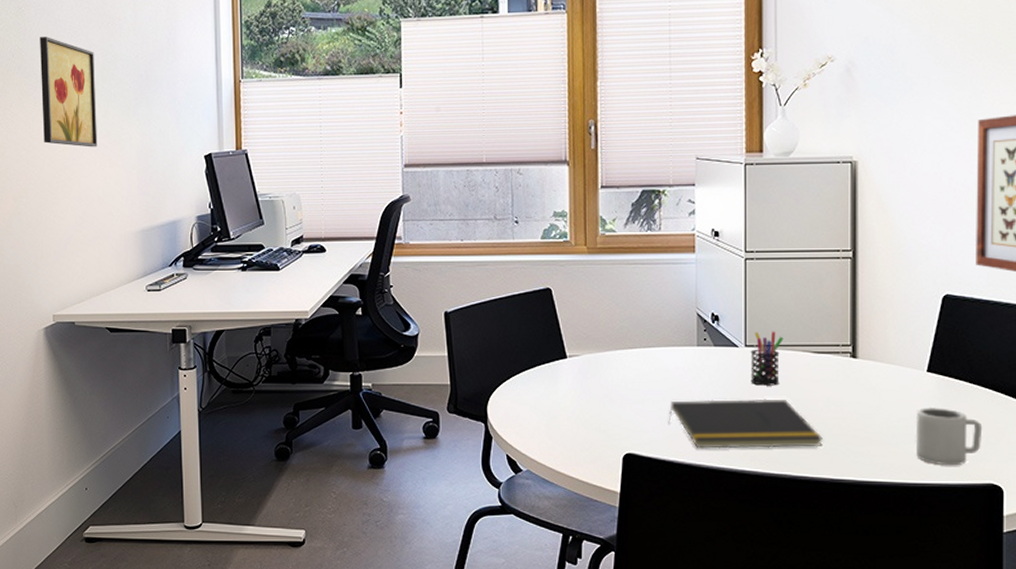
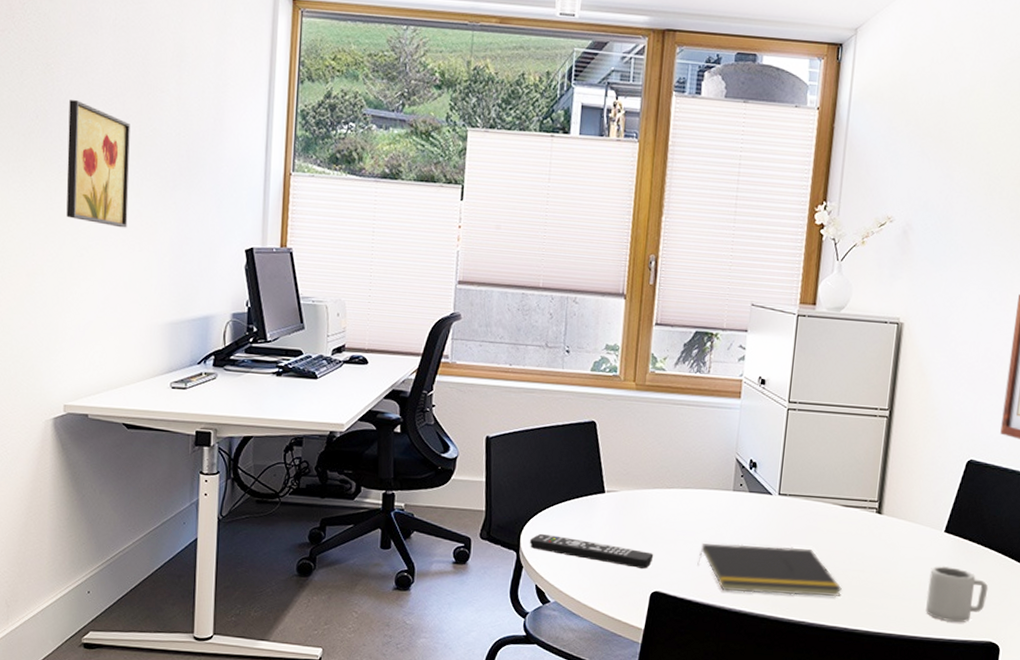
remote control: none [496,403,623,431] -> present [529,533,654,569]
pen holder: present [750,331,784,386] -> none [780,482,816,535]

